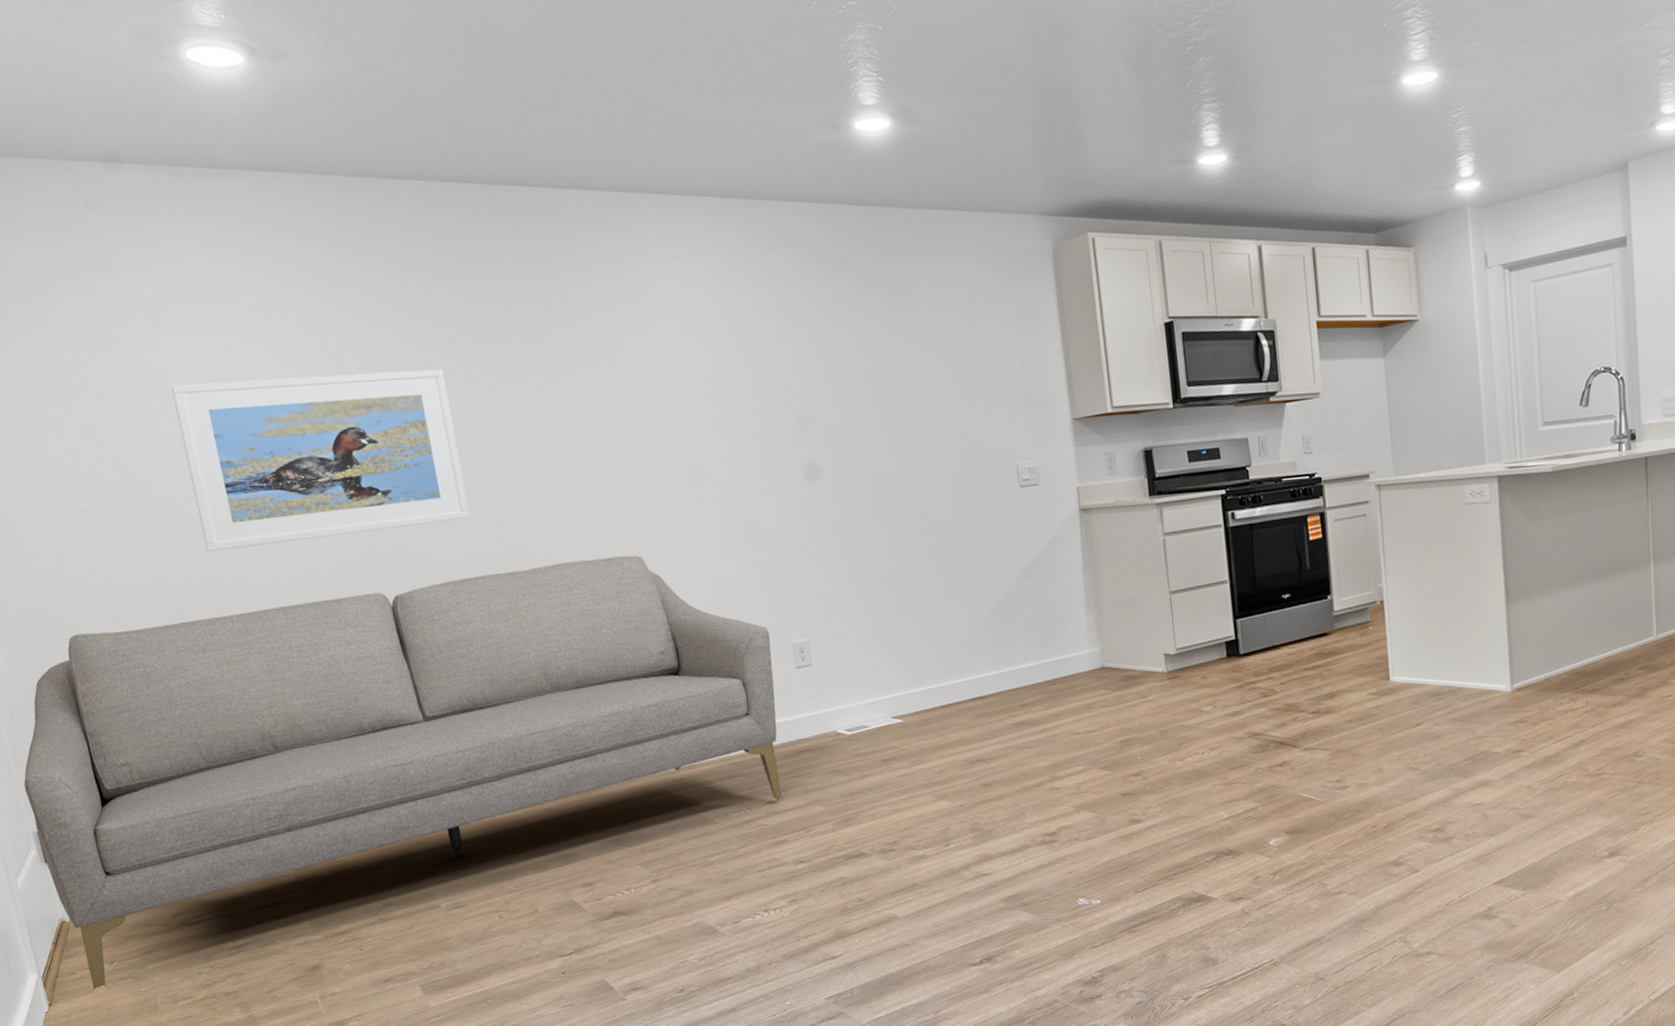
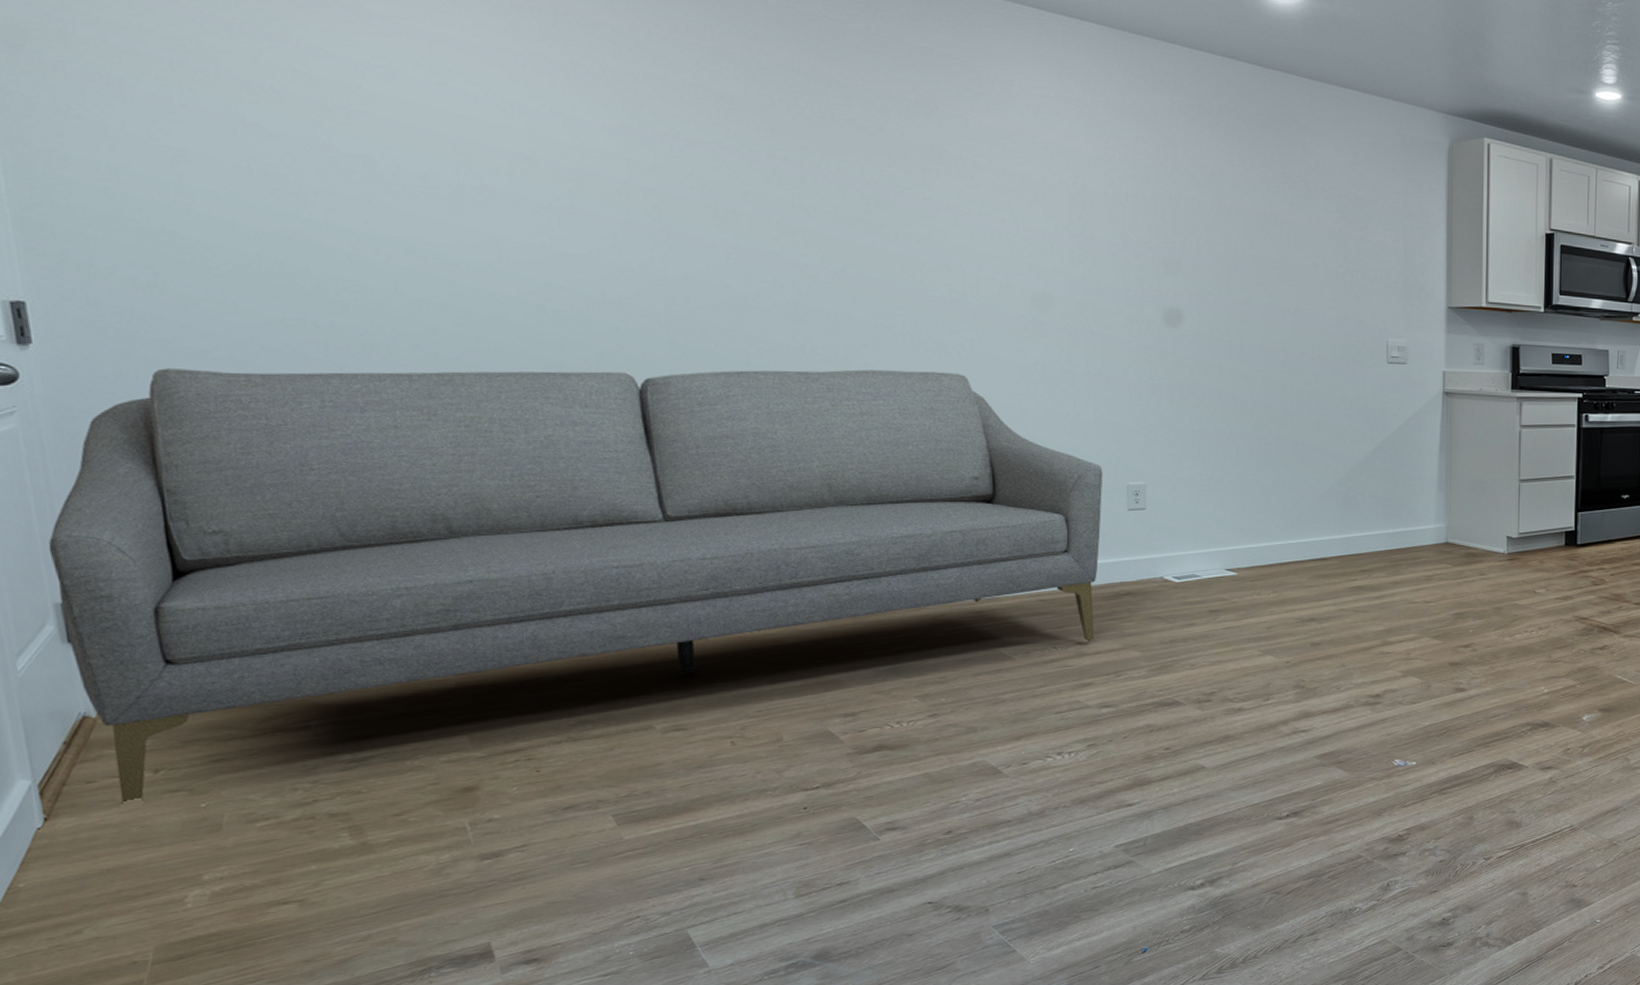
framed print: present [171,369,471,552] -> none [363,95,759,308]

